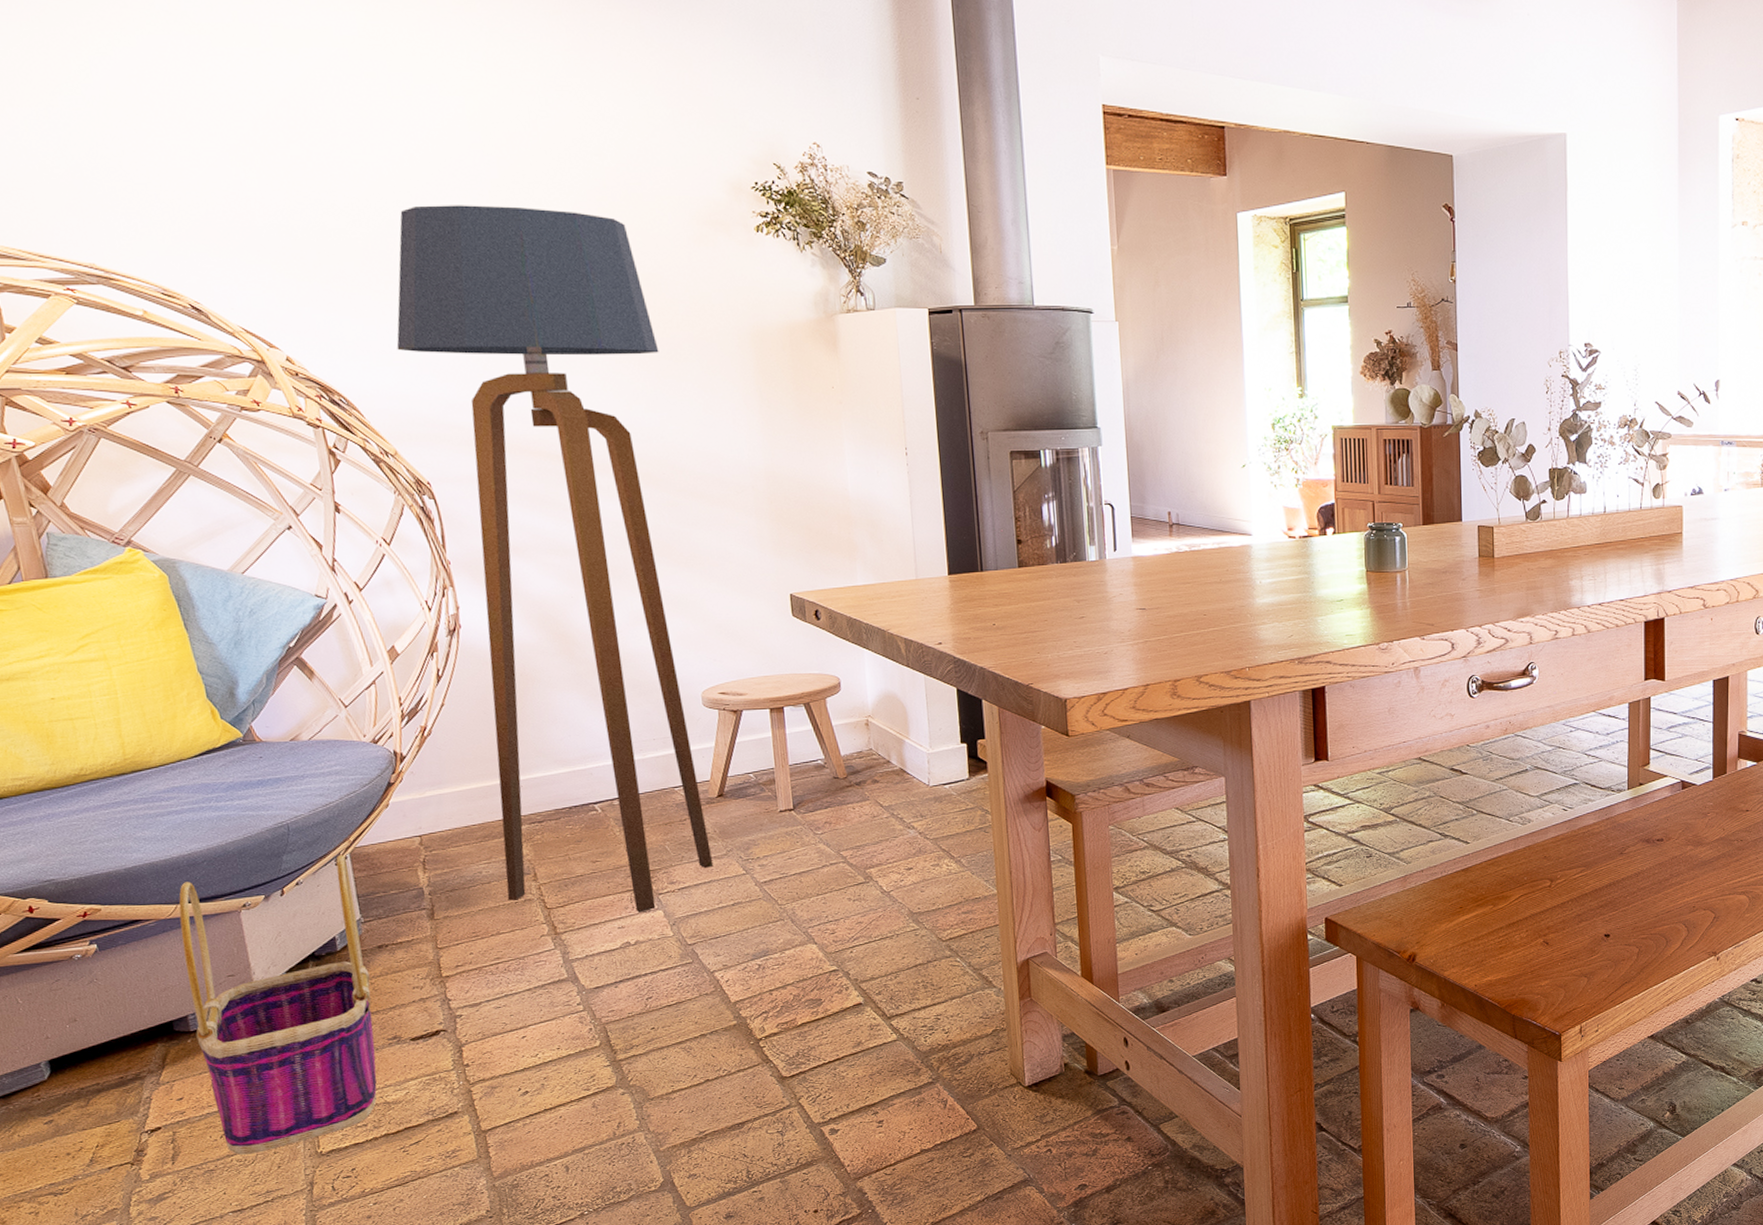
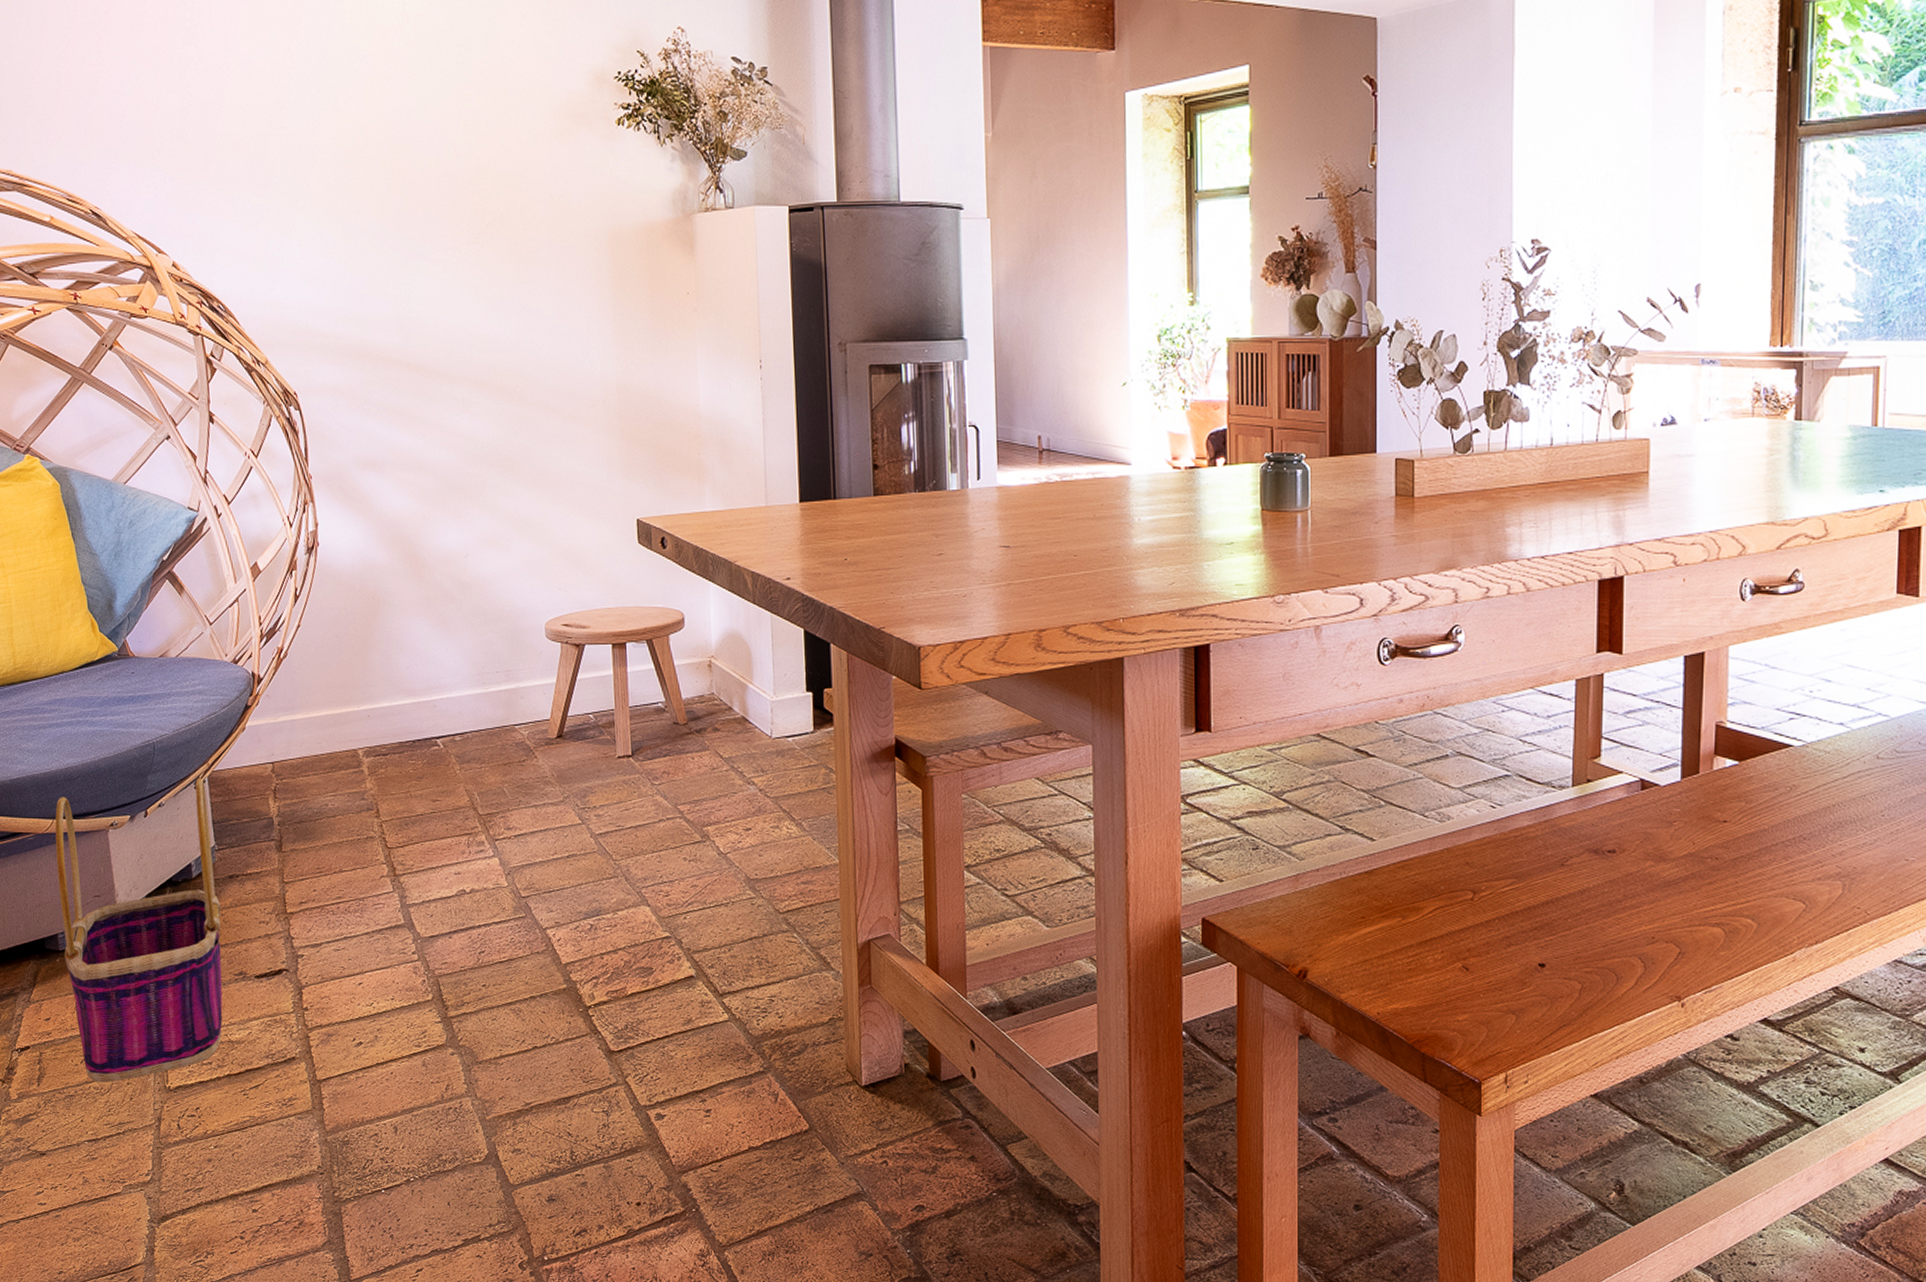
floor lamp: present [396,205,714,913] -> none [272,103,550,859]

